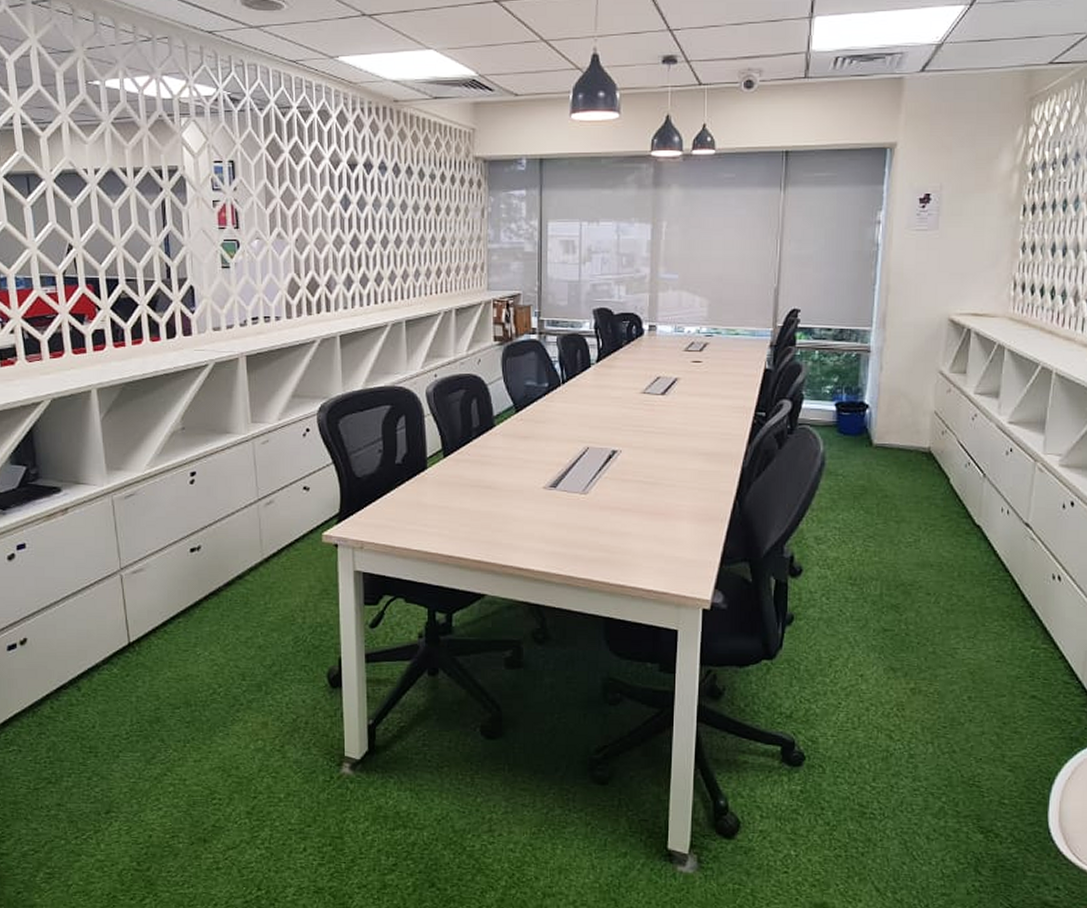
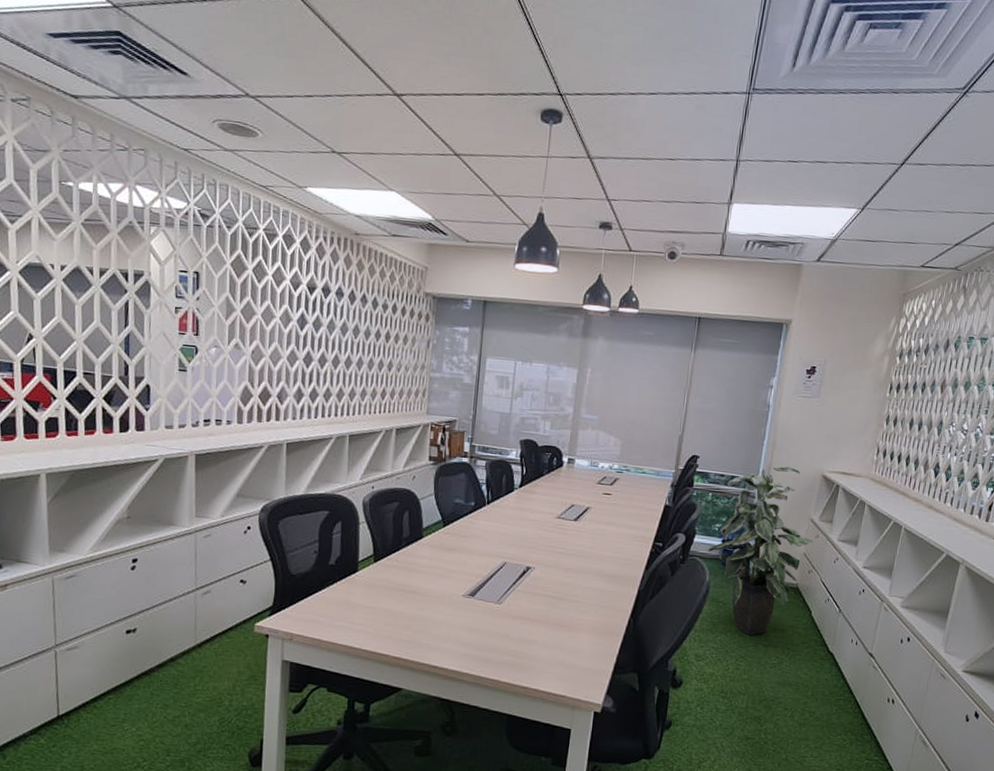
indoor plant: none [818,312,945,512] -> present [707,465,813,636]

